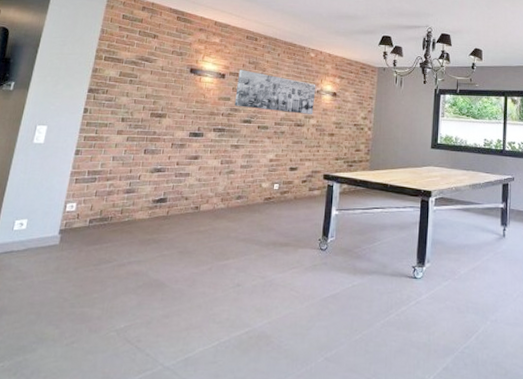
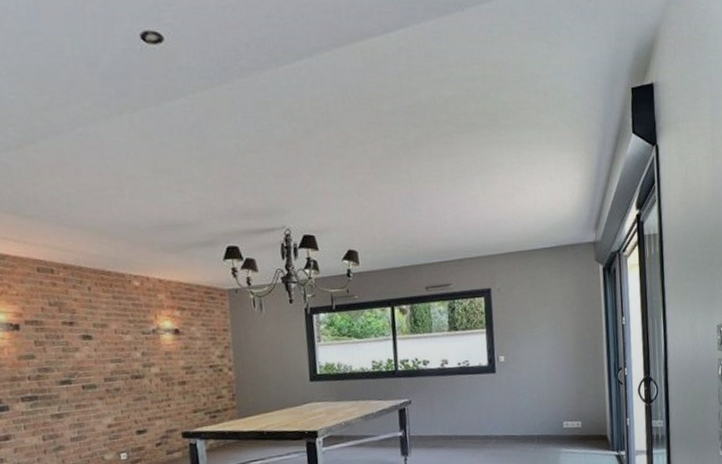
wall art: present [234,70,316,114] -> none [37,315,153,365]

